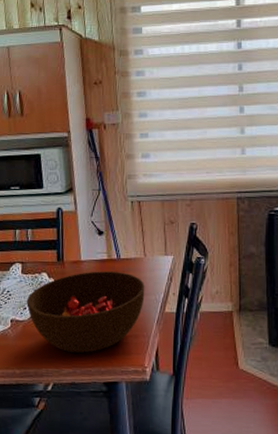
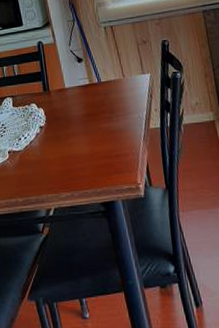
bowl: present [27,271,145,353] -> none [21,94,129,177]

